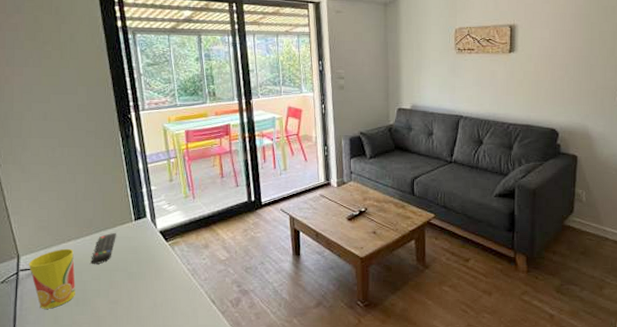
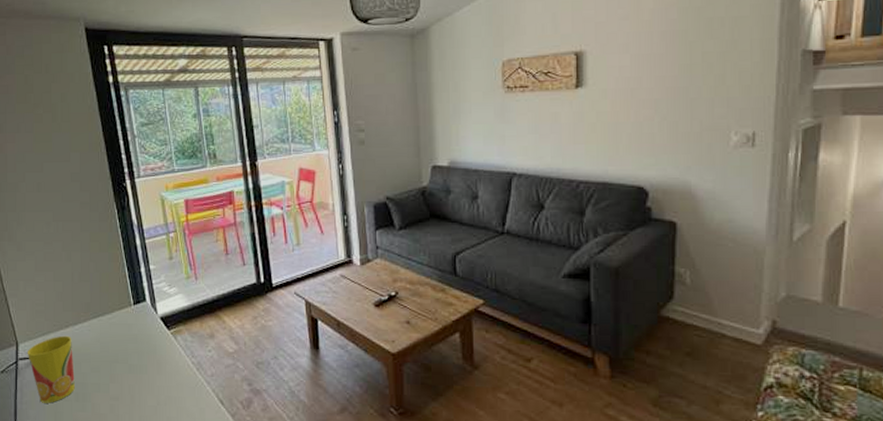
remote control: present [91,232,116,264] -> none [89,318,115,354]

